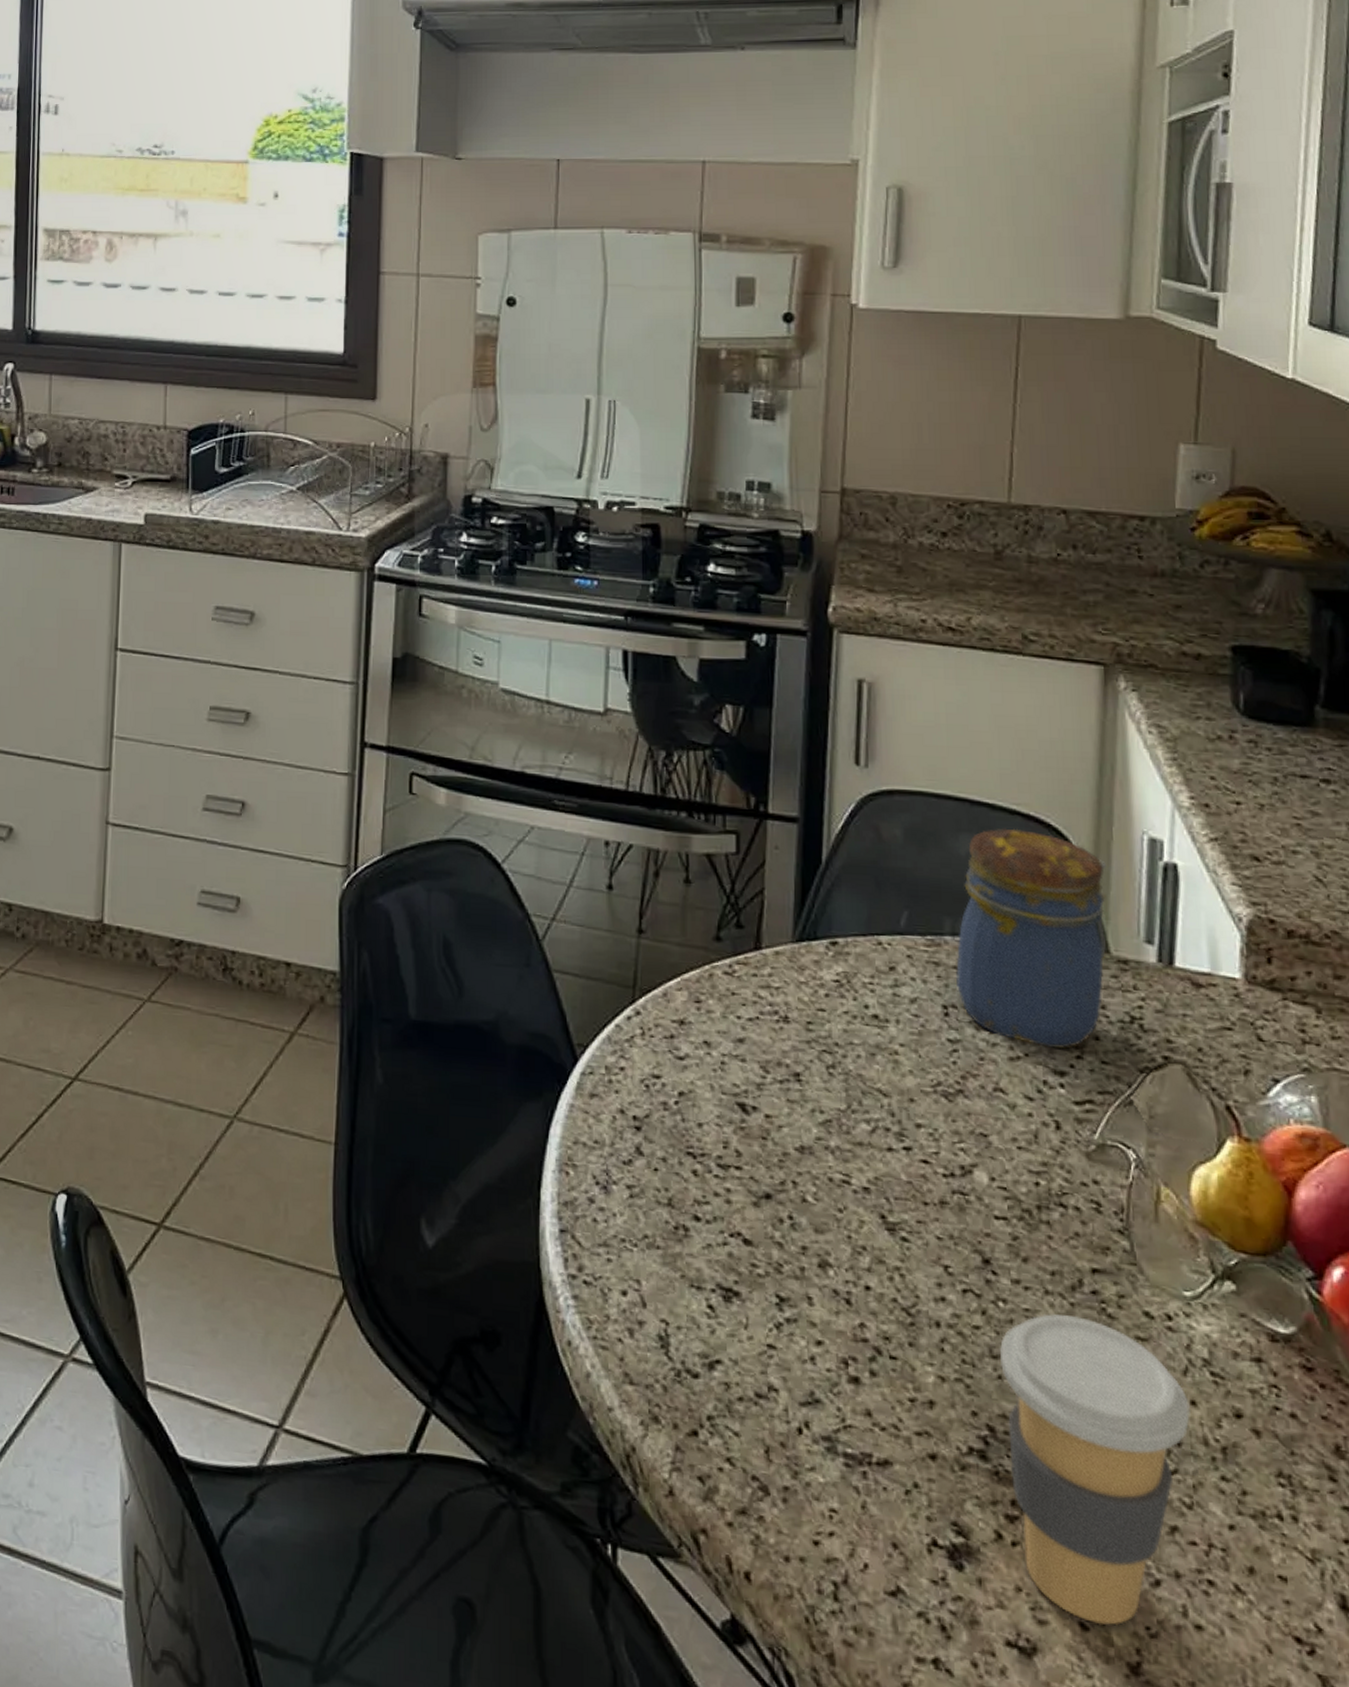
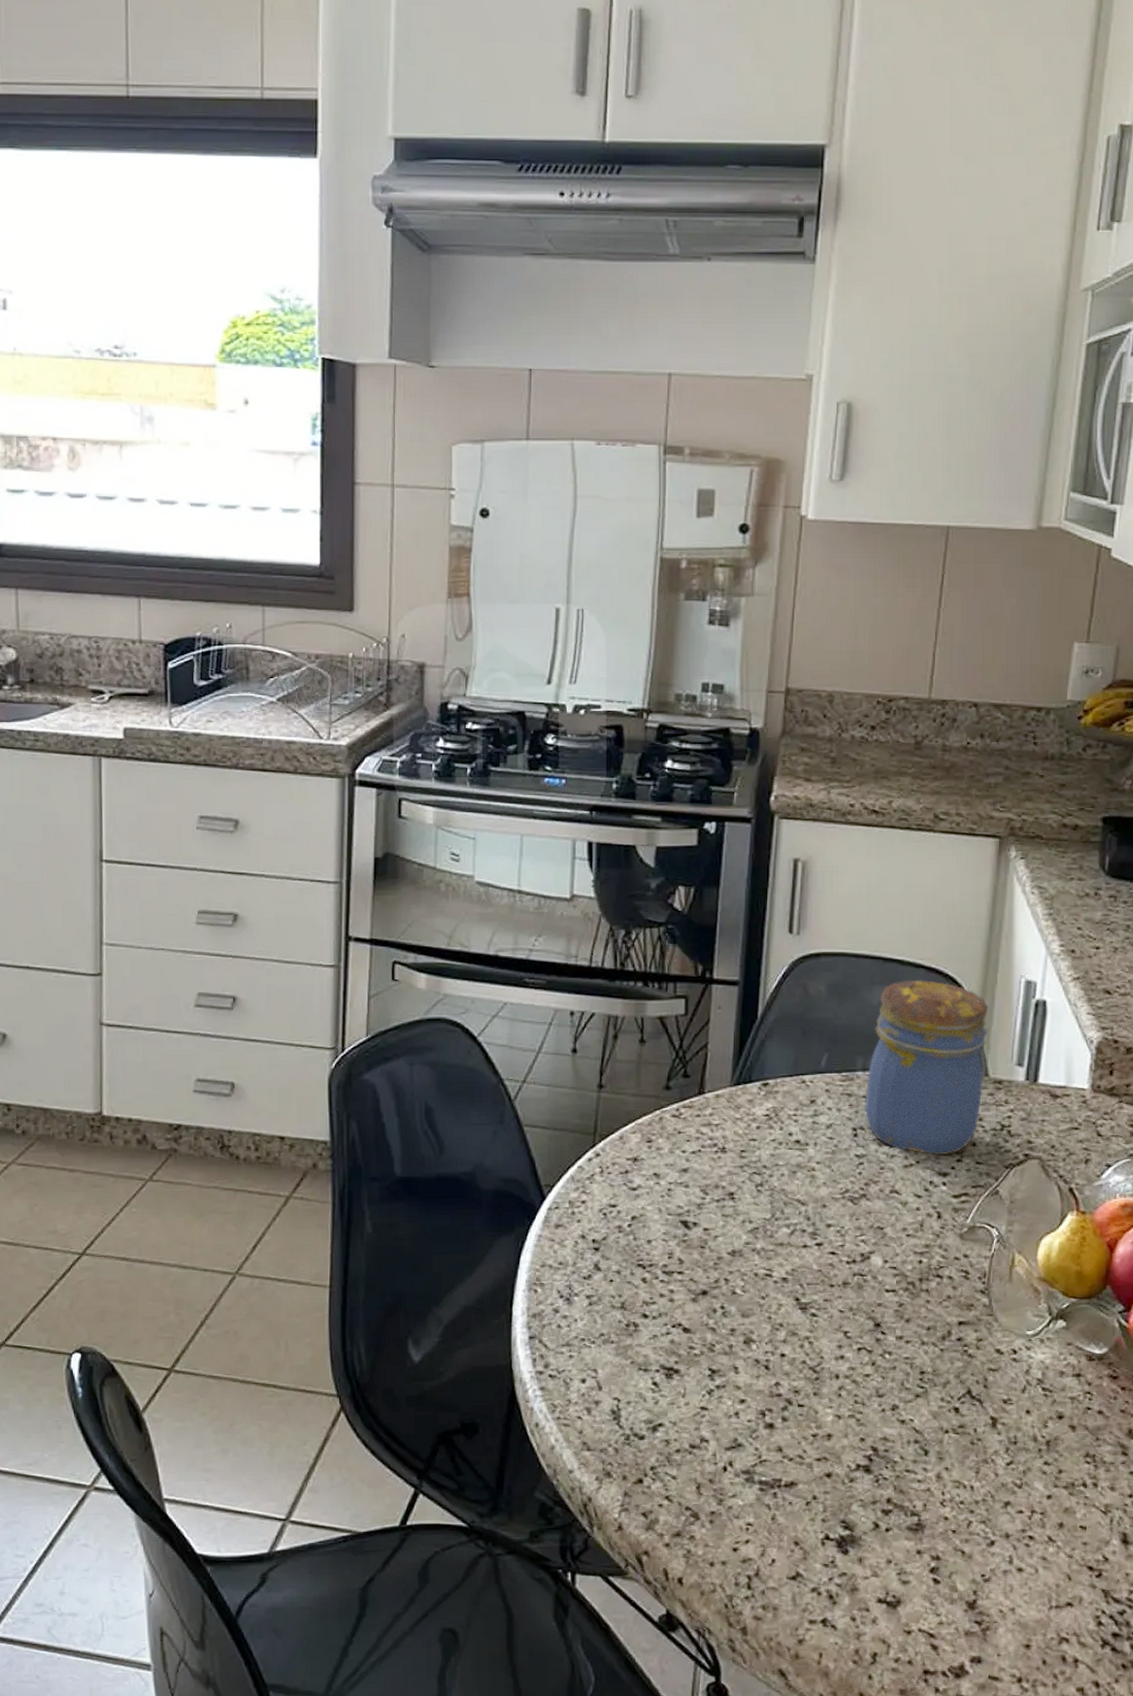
coffee cup: present [1000,1313,1190,1626] -> none [885,1359,1025,1578]

